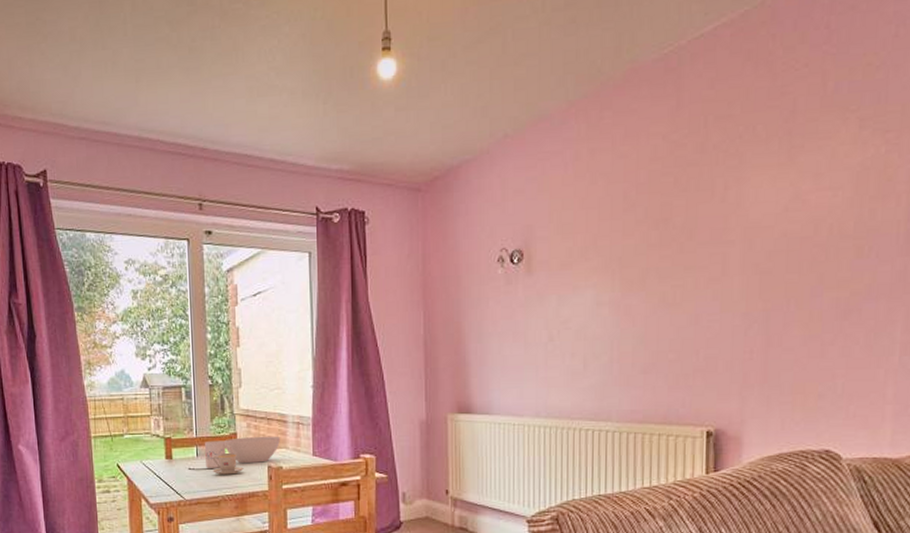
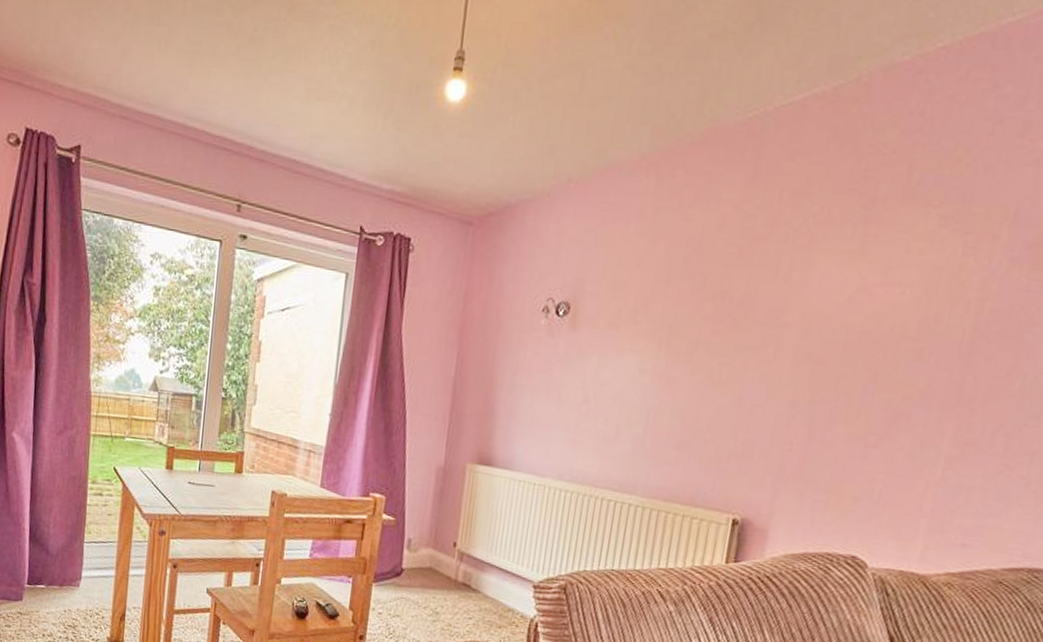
mug: present [204,440,233,468] -> none [207,456,238,486]
teacup: present [212,452,244,475] -> none [213,471,246,496]
bowl: present [224,436,280,464] -> none [230,457,289,487]

